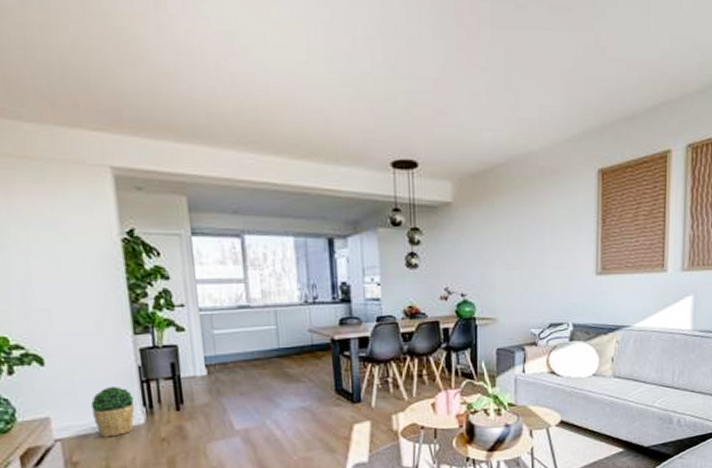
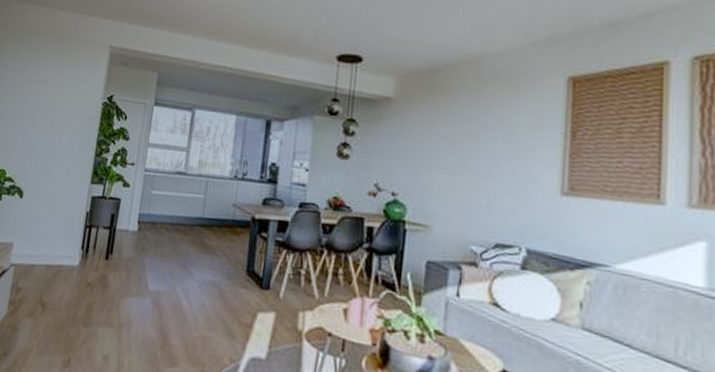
potted plant: present [90,387,135,438] -> none [42,226,77,272]

